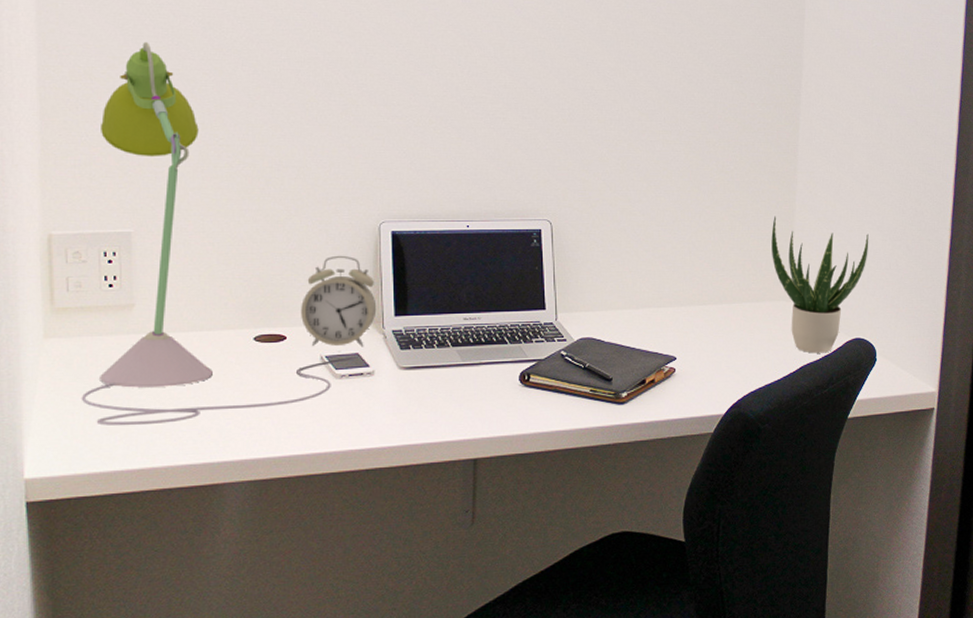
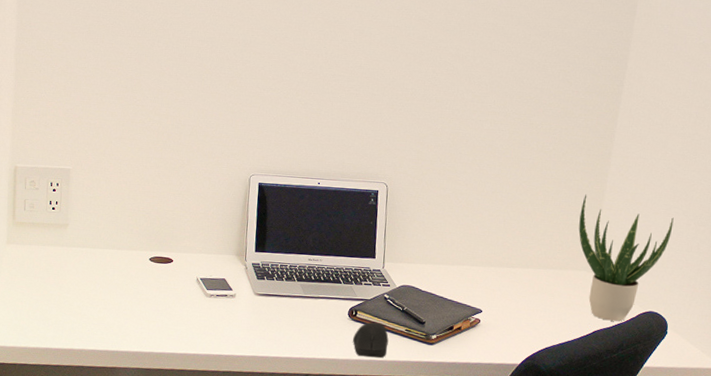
desk lamp: present [81,42,358,426] -> none [28,21,225,317]
alarm clock: present [301,255,377,347] -> none [185,199,243,274]
computer mouse: none [528,385,571,429] -> present [353,321,389,358]

